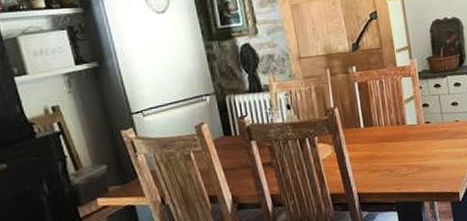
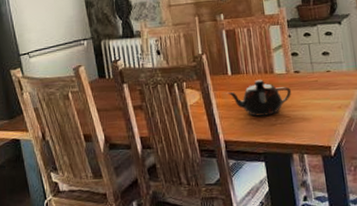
teapot: none [360,130,422,168] -> present [227,79,291,117]

